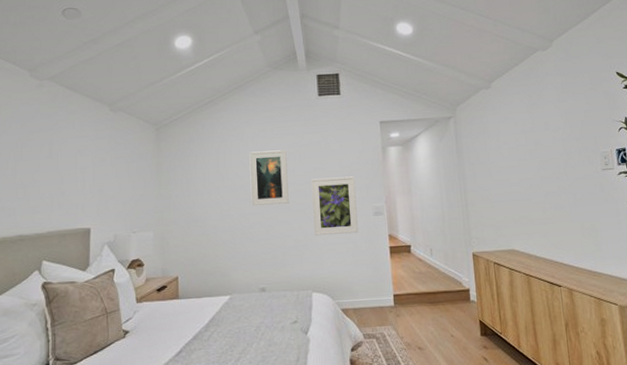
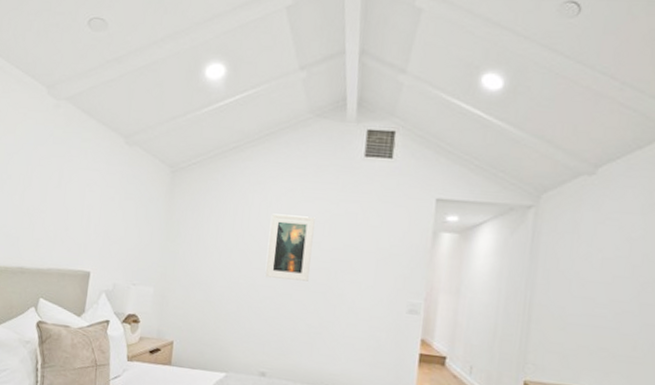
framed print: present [311,176,359,236] -> none [332,257,392,330]

